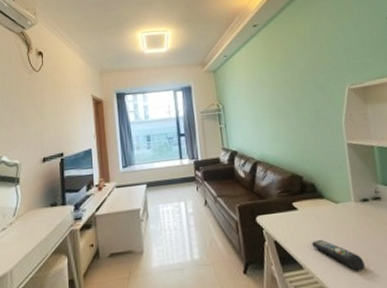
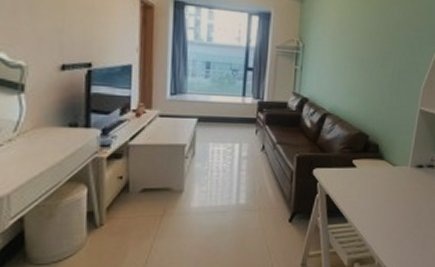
remote control: present [311,240,365,271] -> none [361,198,403,229]

